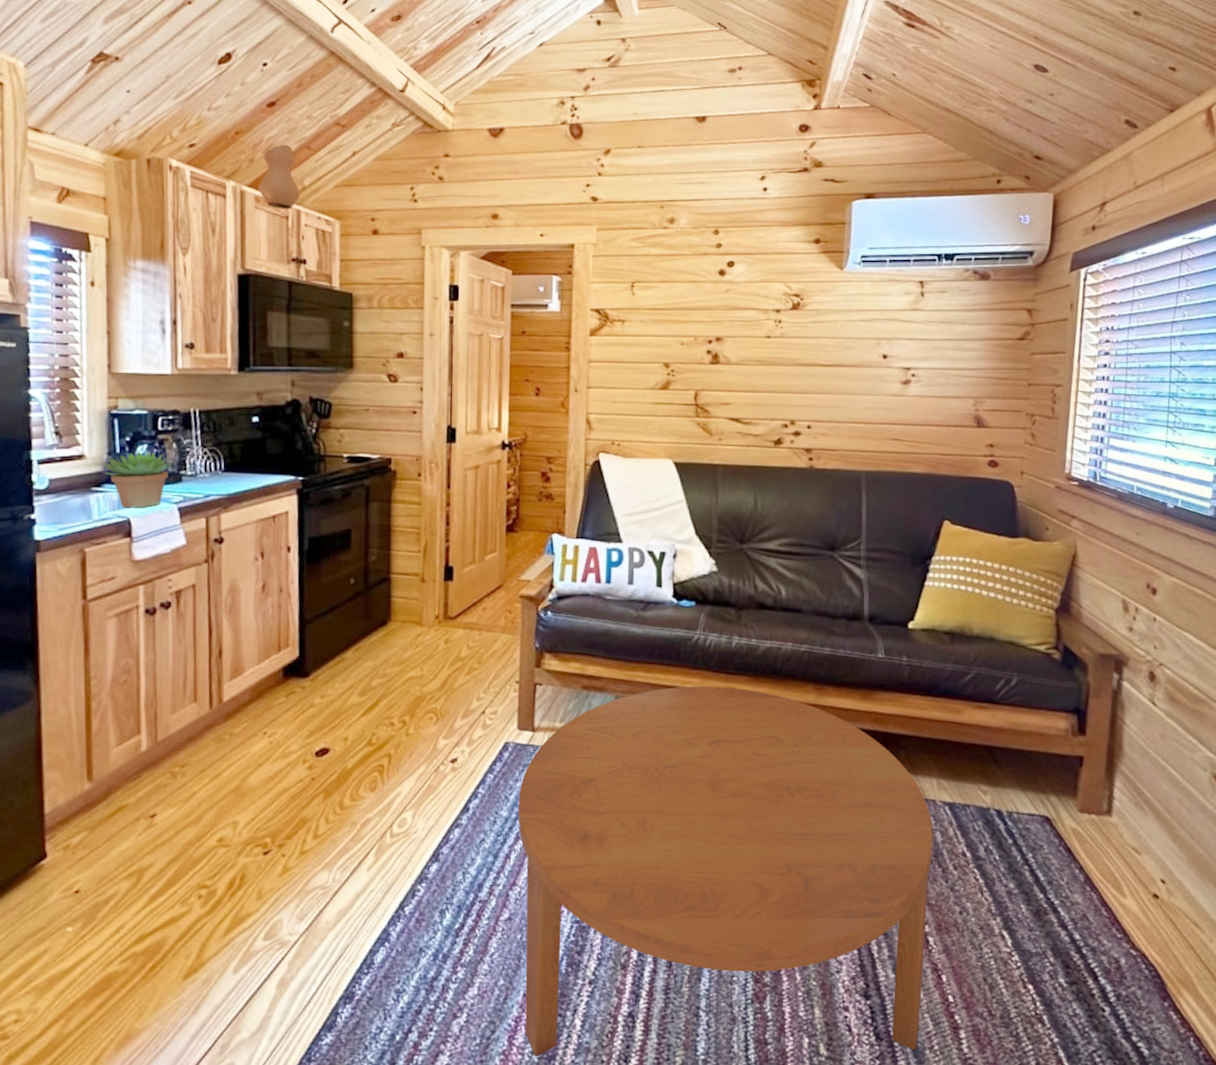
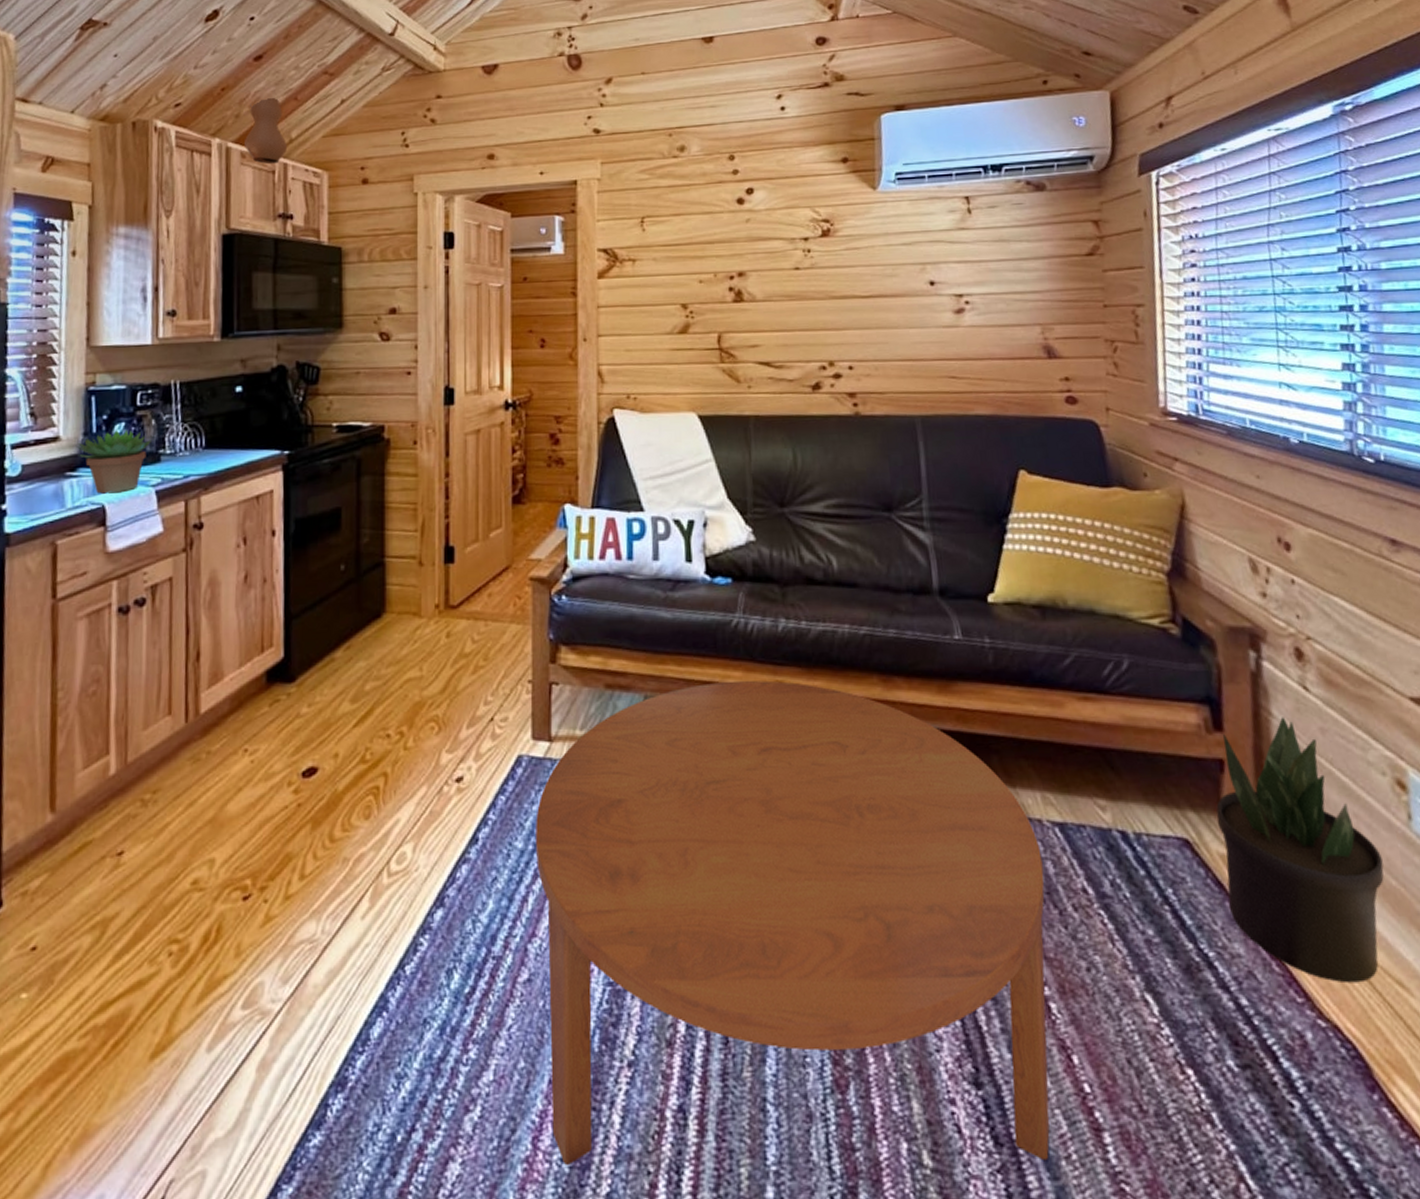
planter: none [1072,725,1195,924] -> present [1216,717,1384,984]

